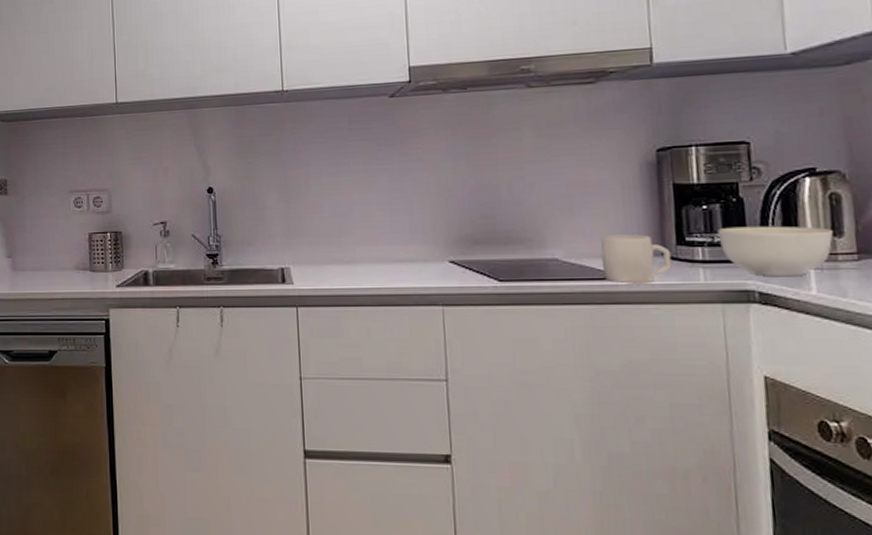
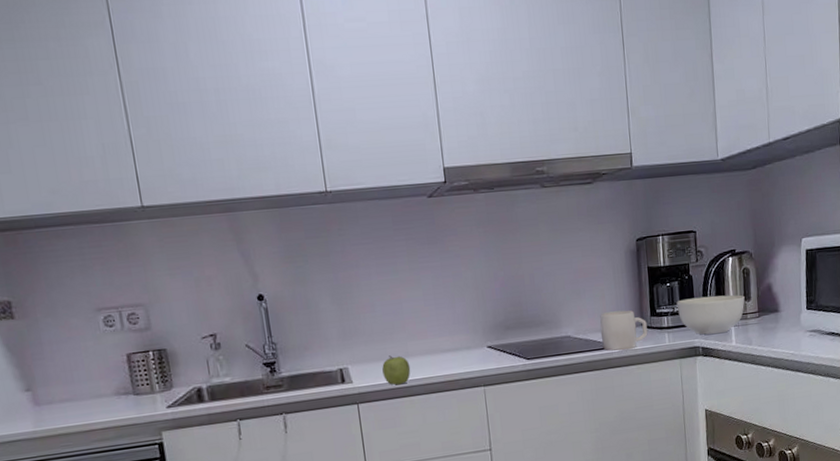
fruit: none [326,260,358,292] -> present [382,355,411,385]

